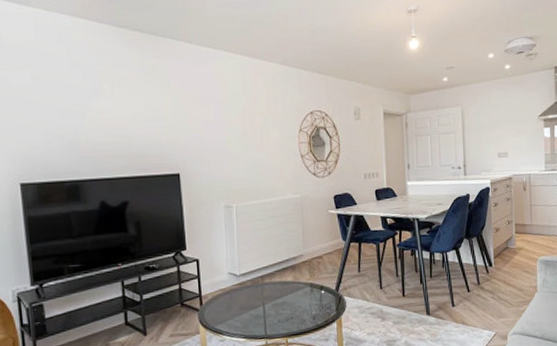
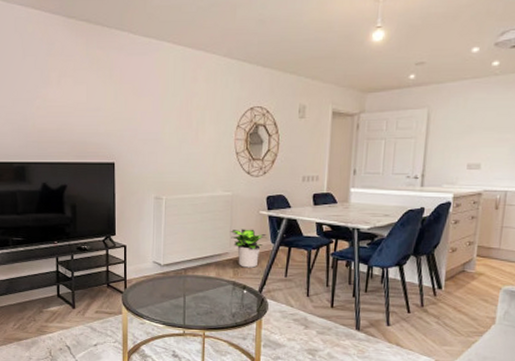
potted plant: none [302,229,339,268] -> present [230,229,268,268]

